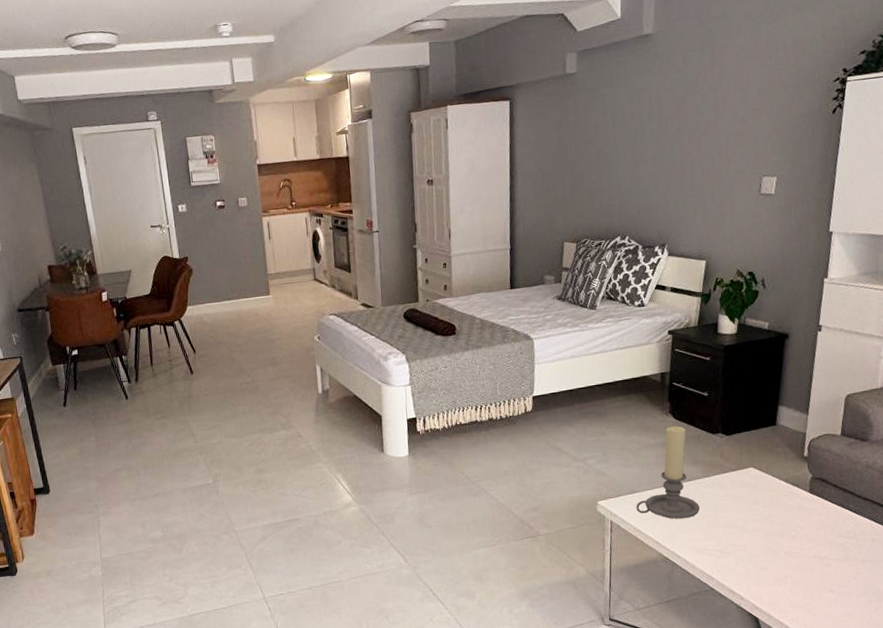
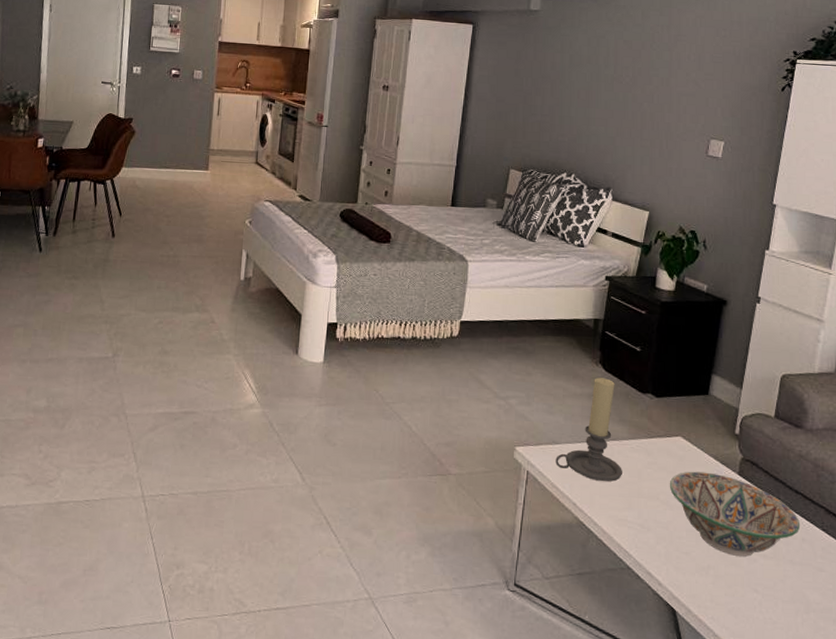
decorative bowl: none [744,494,870,564] -> present [669,471,801,557]

